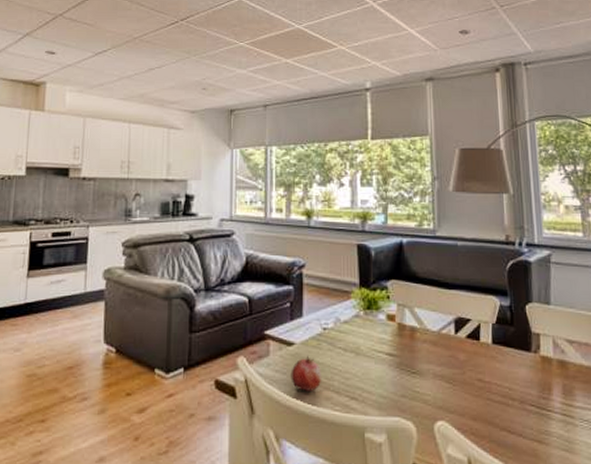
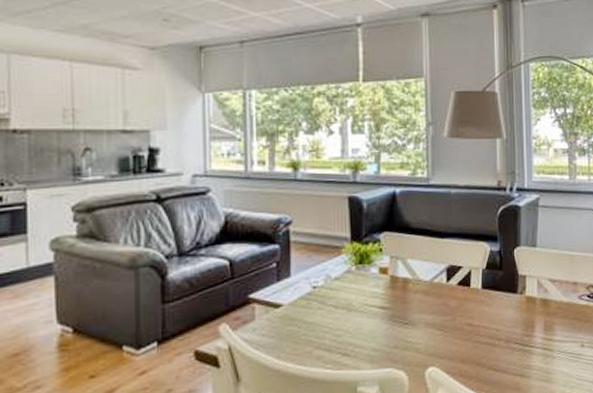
fruit: present [291,355,322,391] -> none [279,316,313,353]

